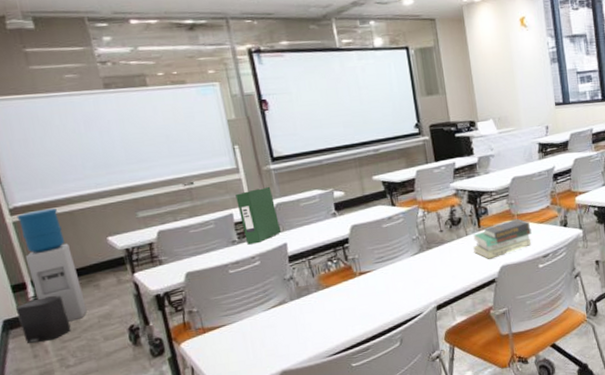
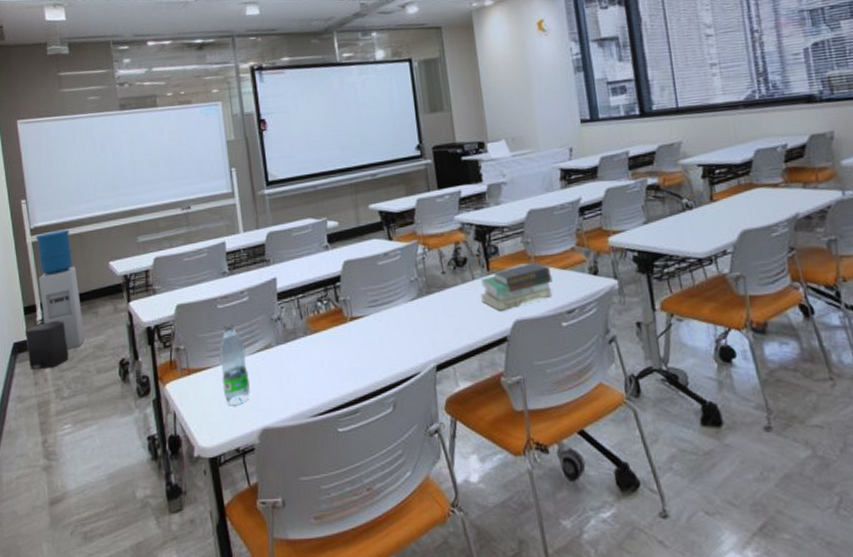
bottle: none [233,286,267,356] -> present [218,324,250,406]
binder: present [235,186,281,245] -> none [229,213,271,278]

